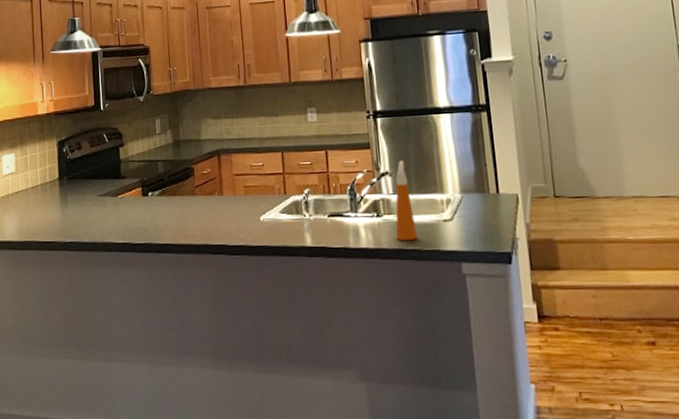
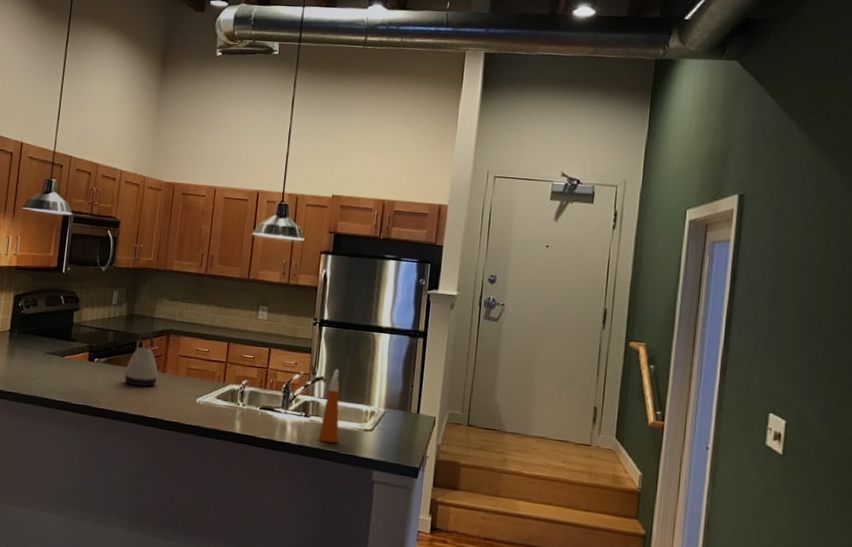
kettle: none [181,154,217,214] -> present [124,330,159,387]

